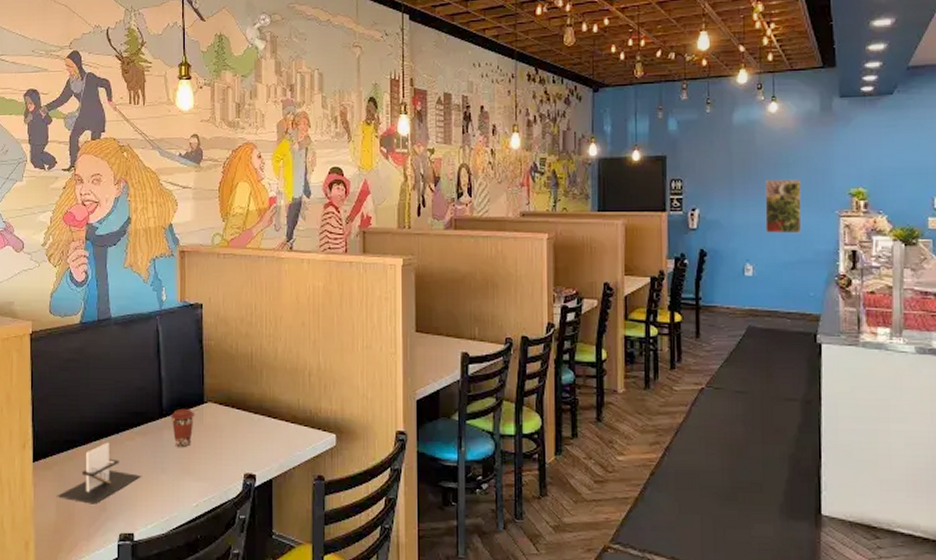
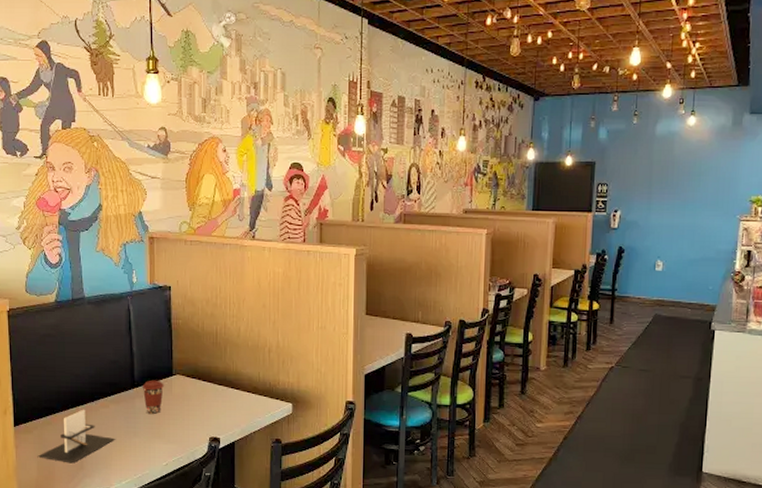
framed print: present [764,179,802,234] -> none [676,186,710,235]

